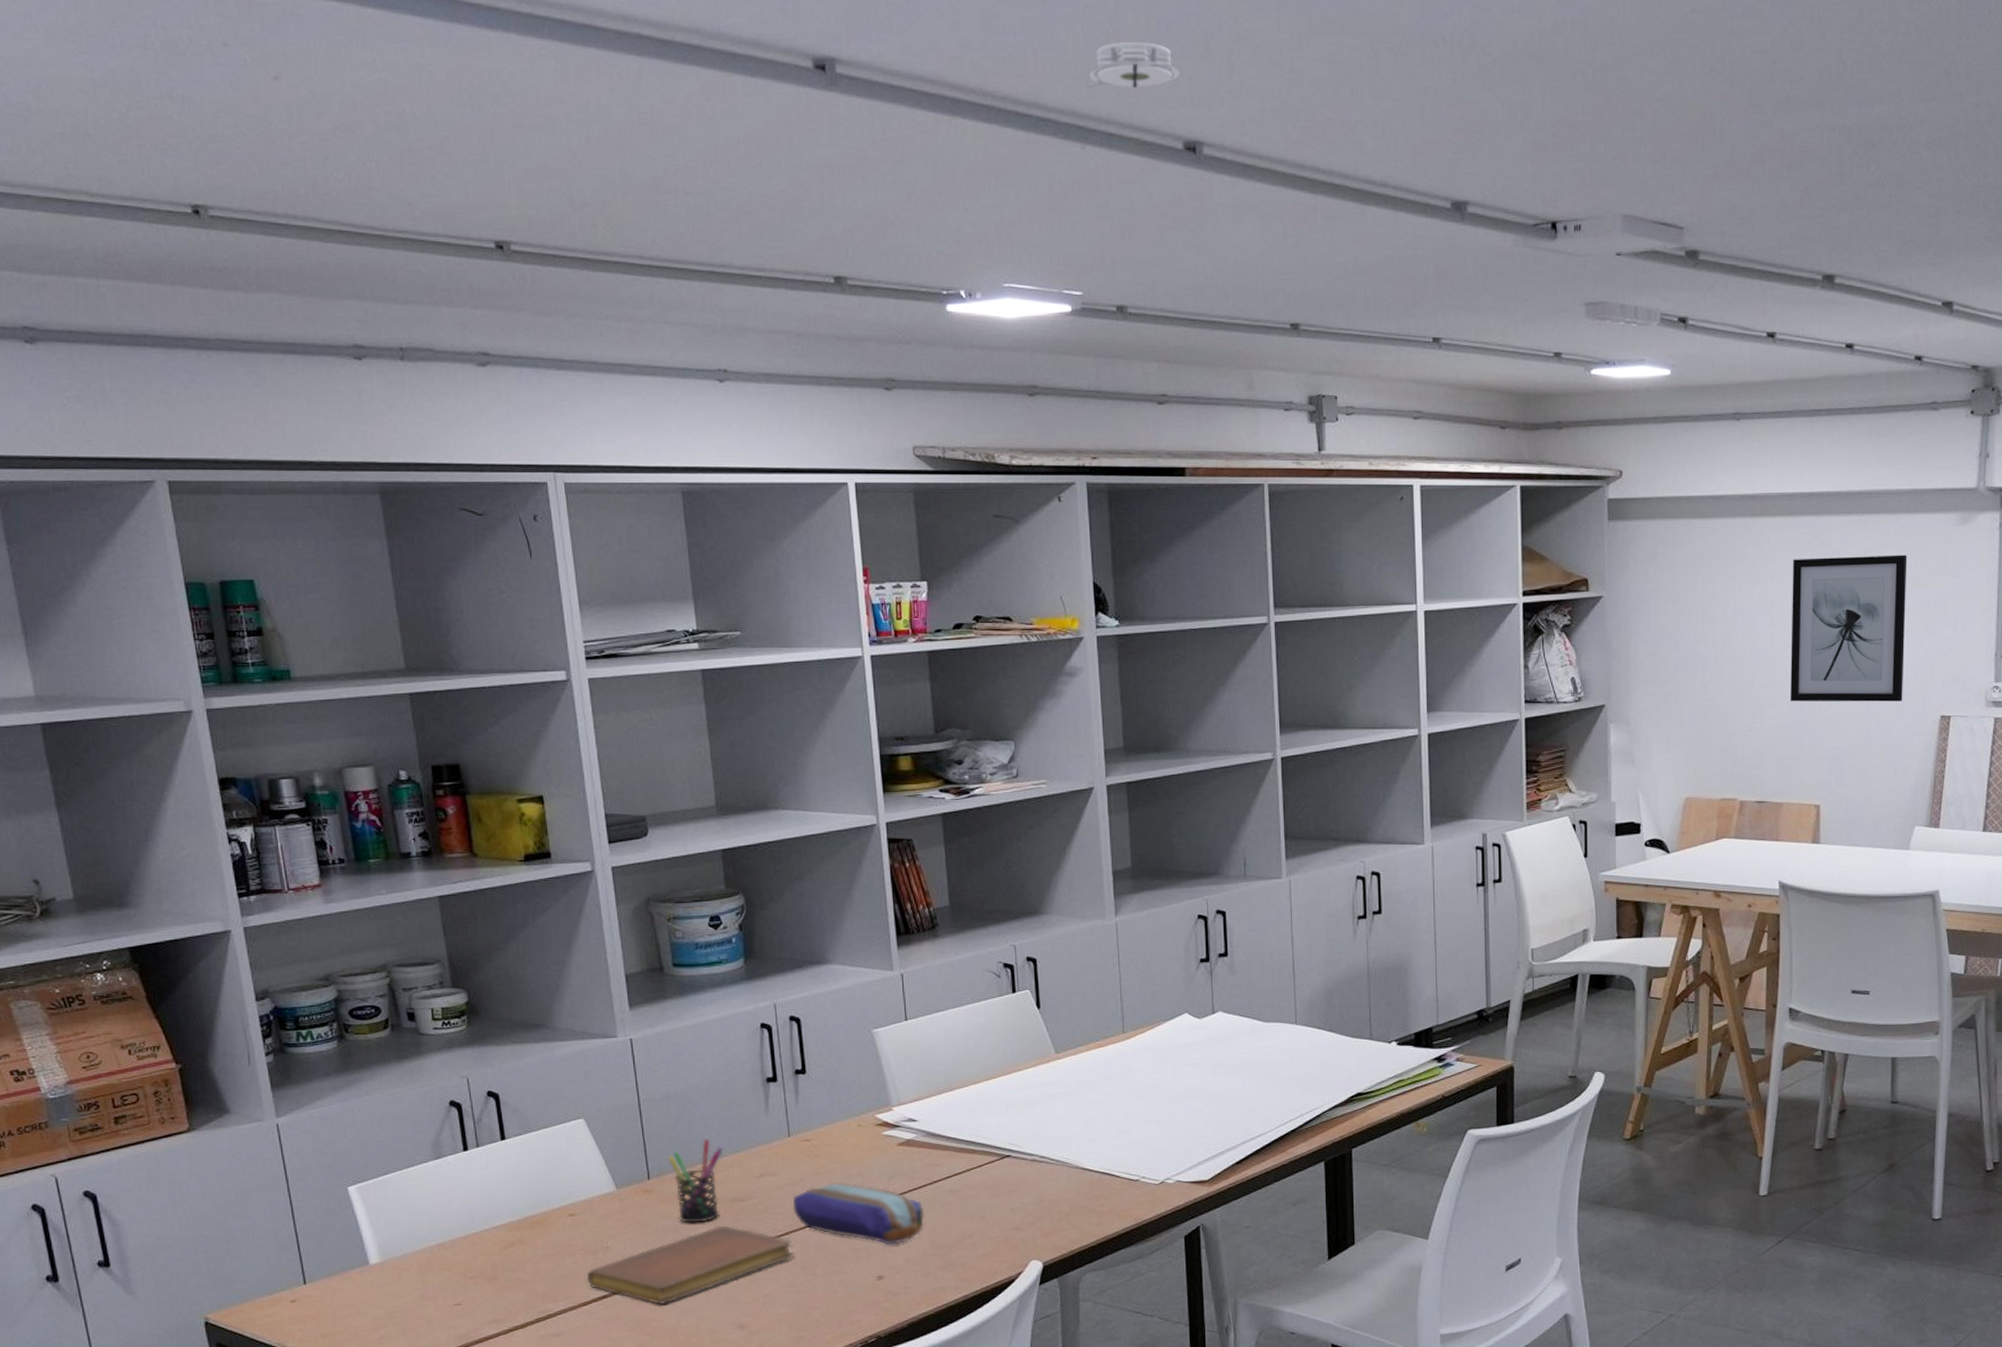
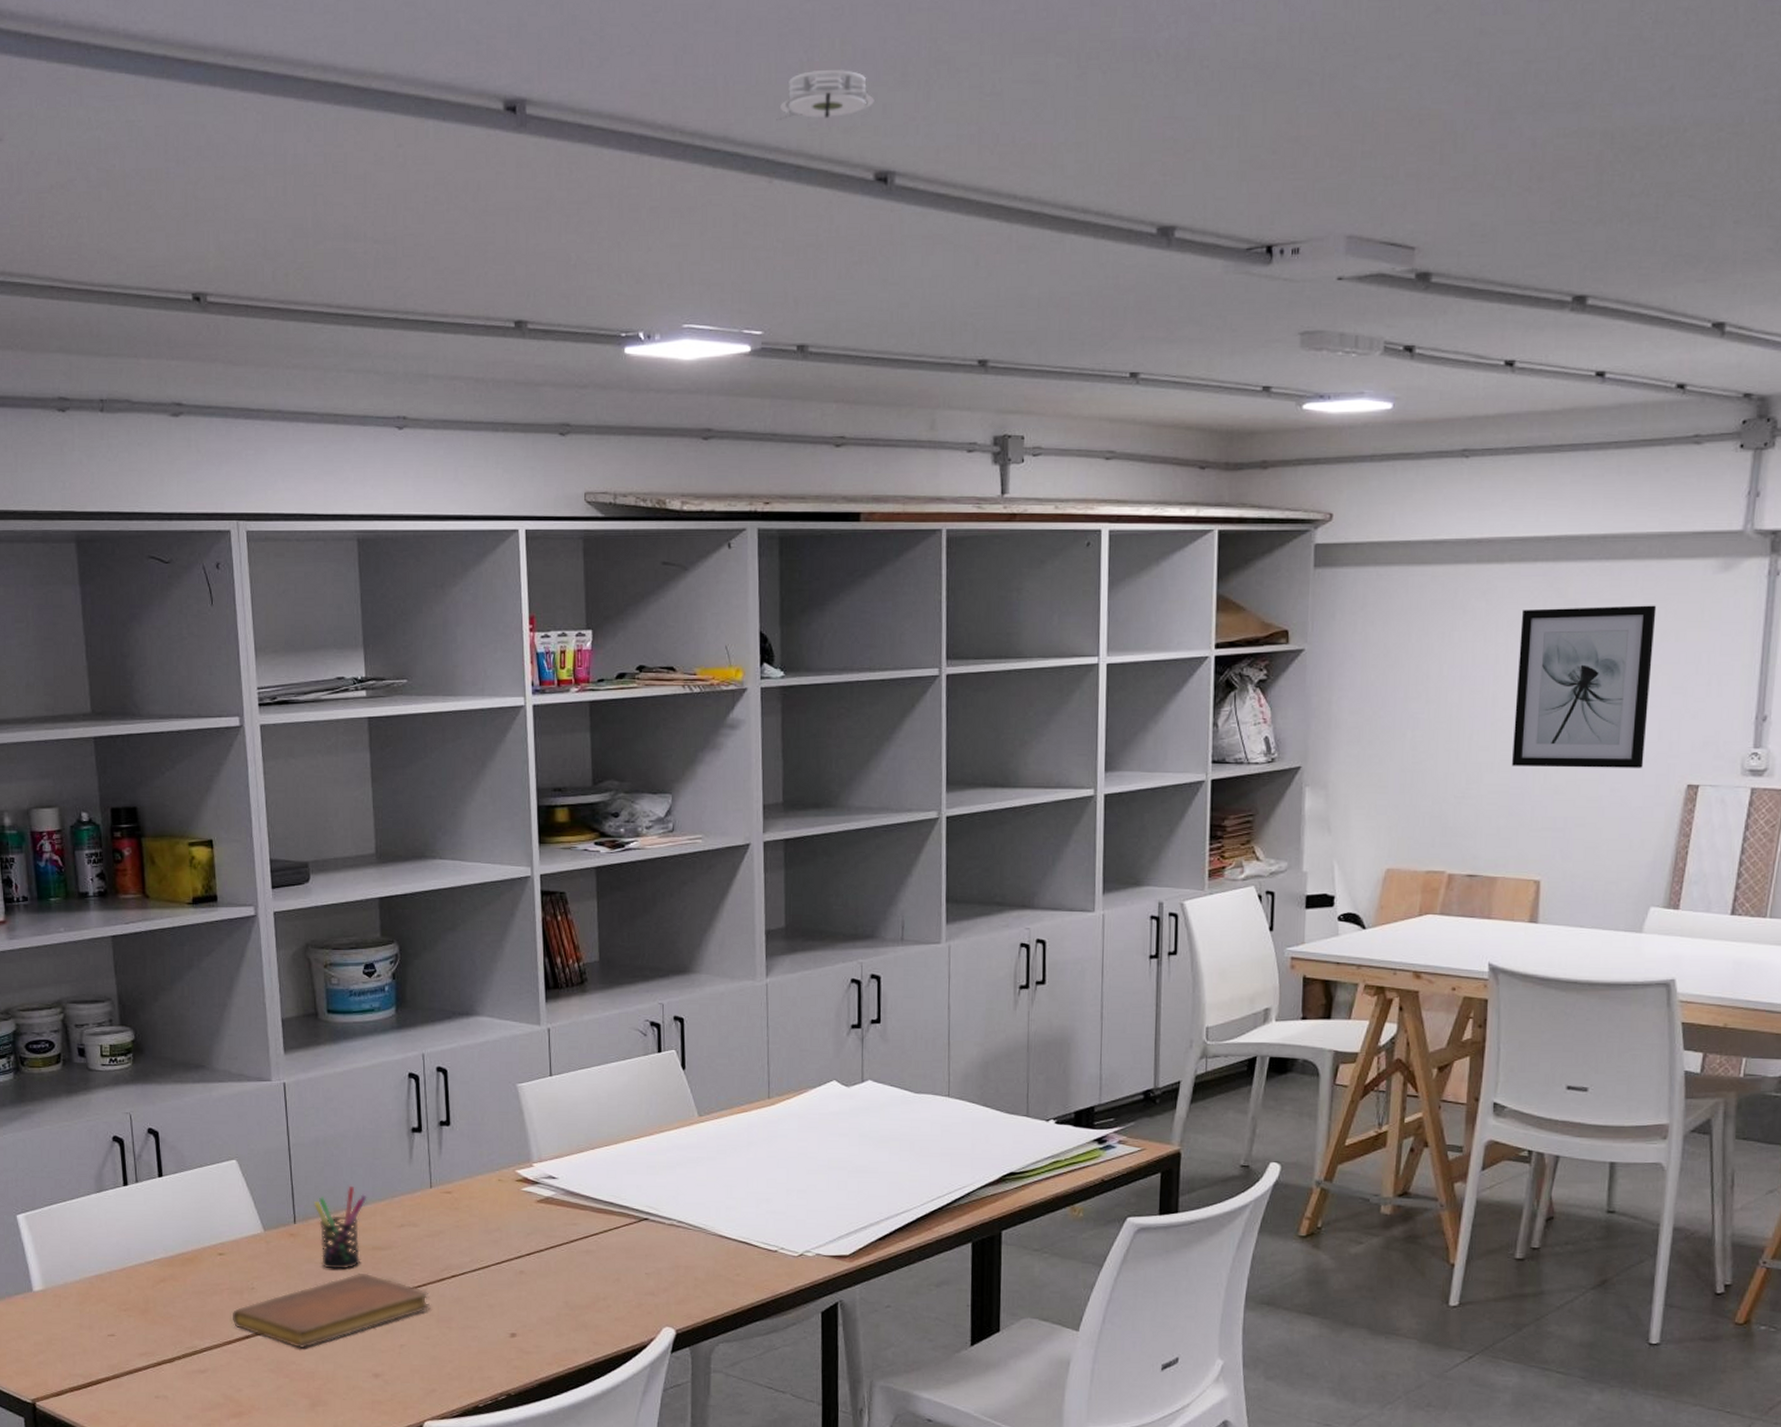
pencil case: present [792,1182,924,1245] -> none [431,1236,560,1303]

